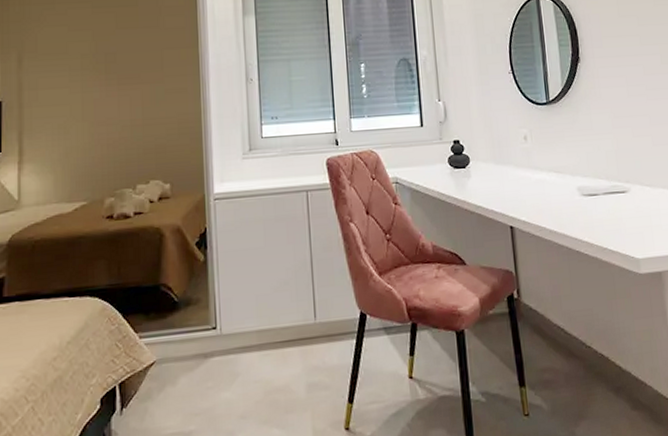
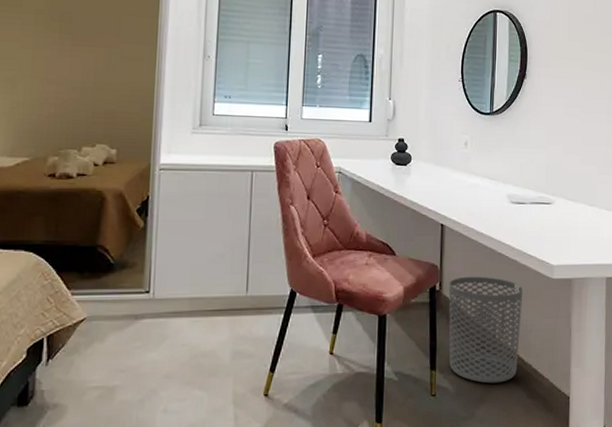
waste bin: none [527,278,616,397] -> present [448,276,523,384]

